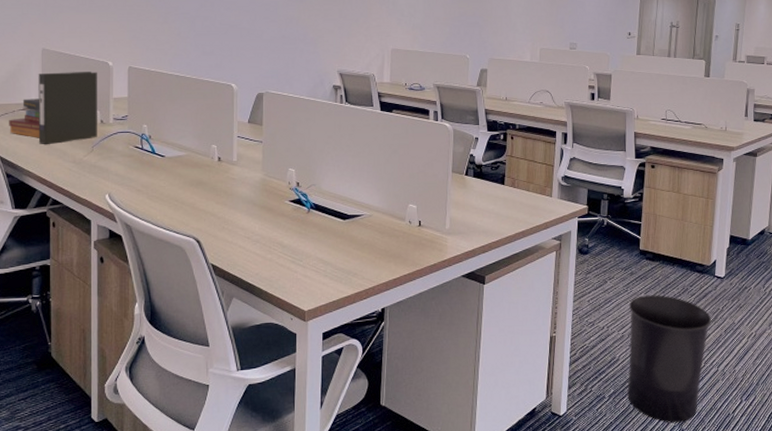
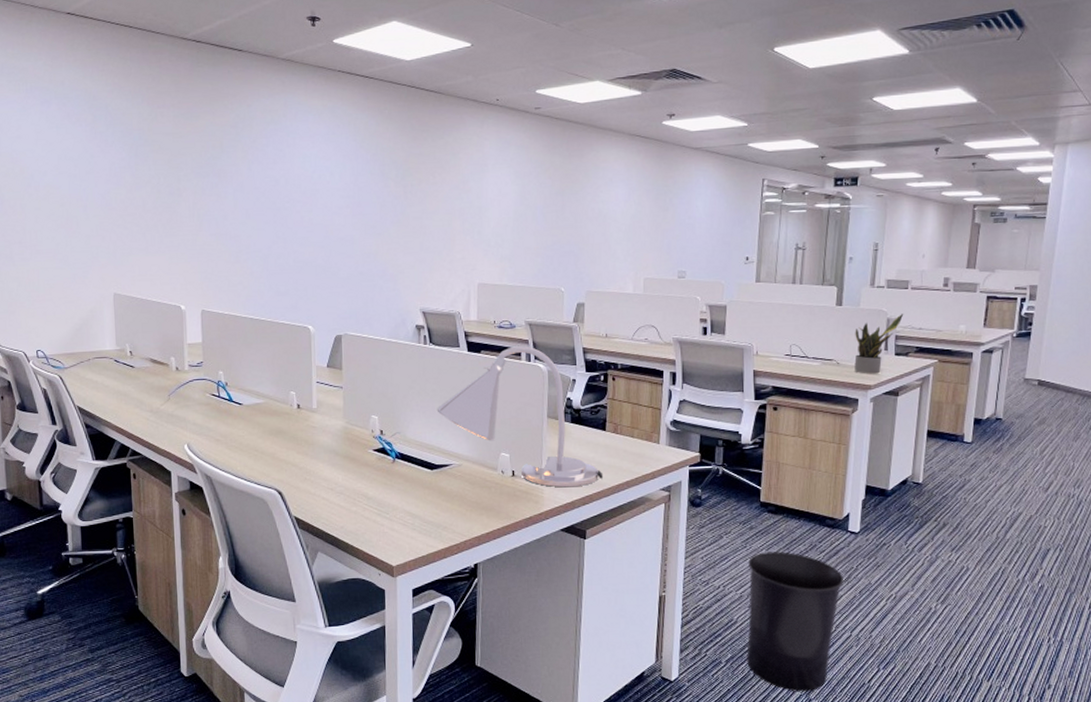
books: present [9,98,39,138] -> none [85,346,116,387]
binder: present [38,72,97,144] -> none [111,316,173,393]
table lamp: none [350,107,501,237] -> present [436,346,602,488]
potted plant: none [720,85,761,137] -> present [854,314,904,374]

